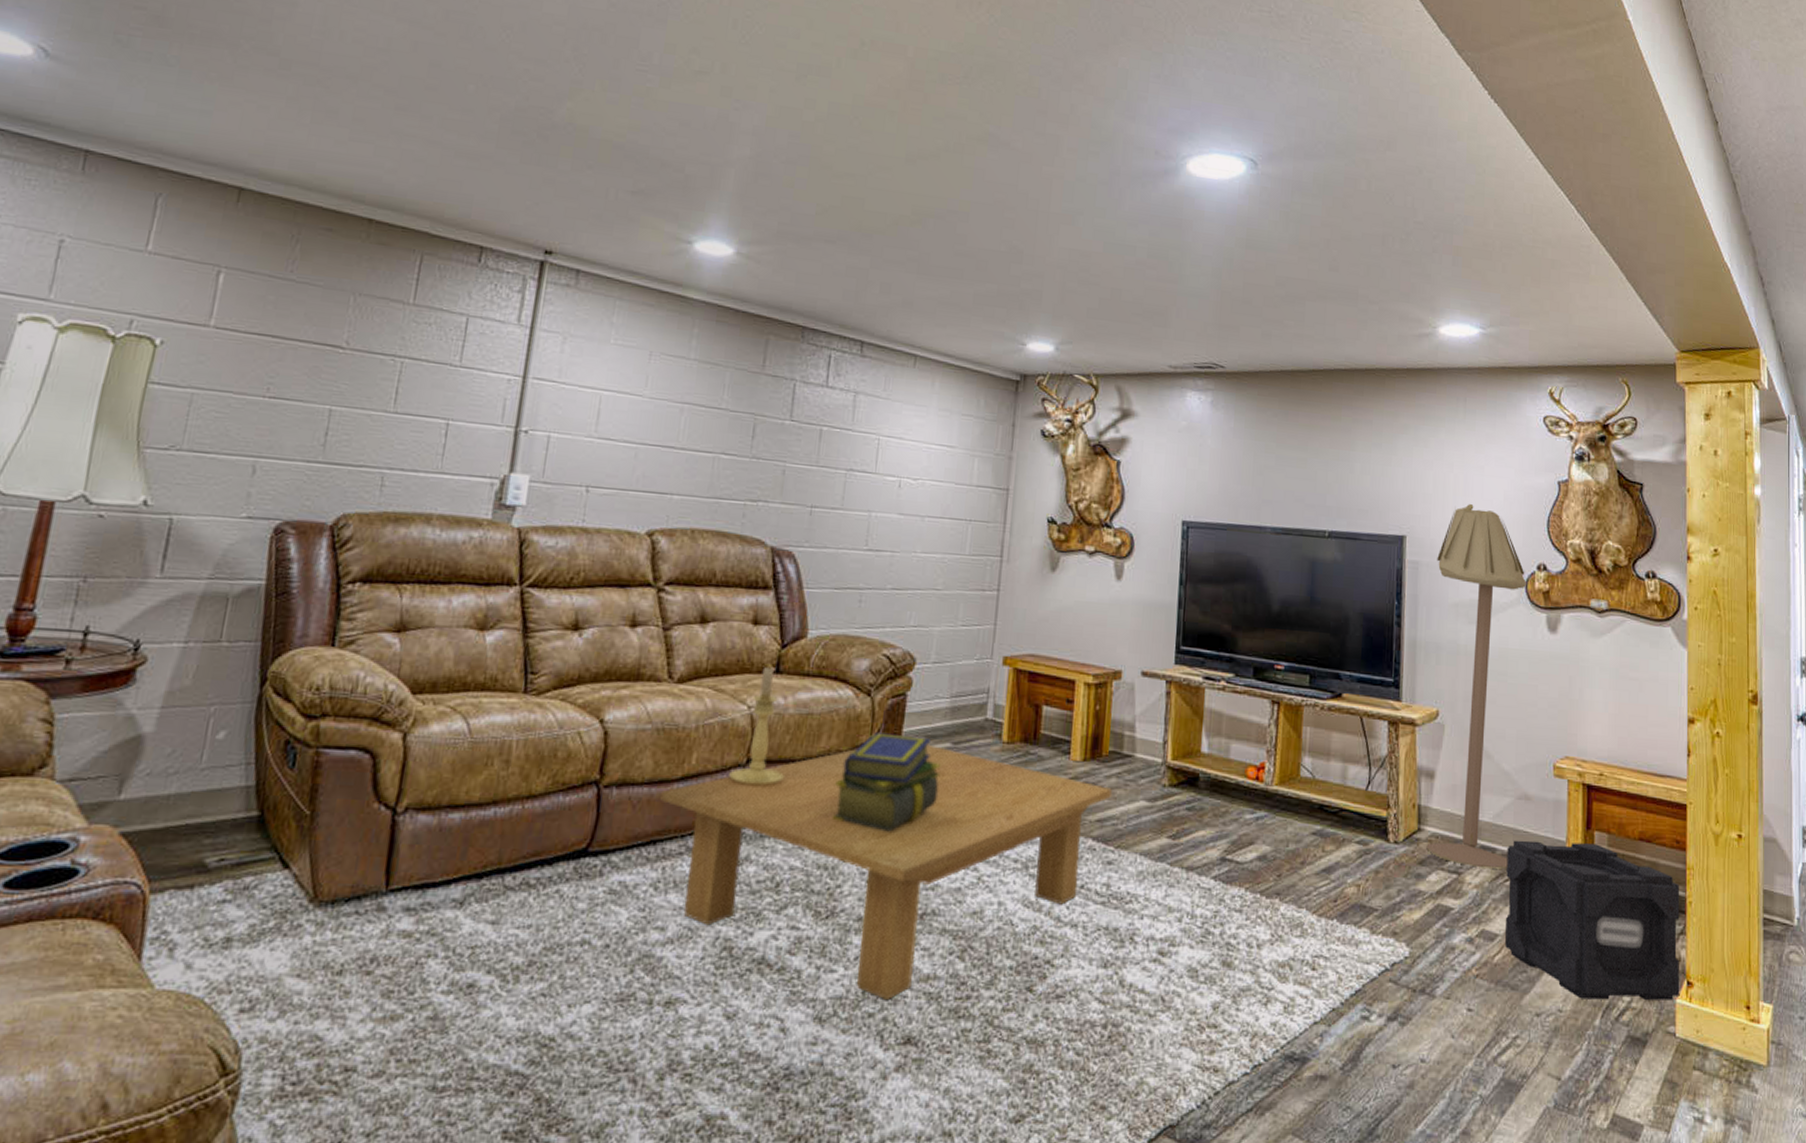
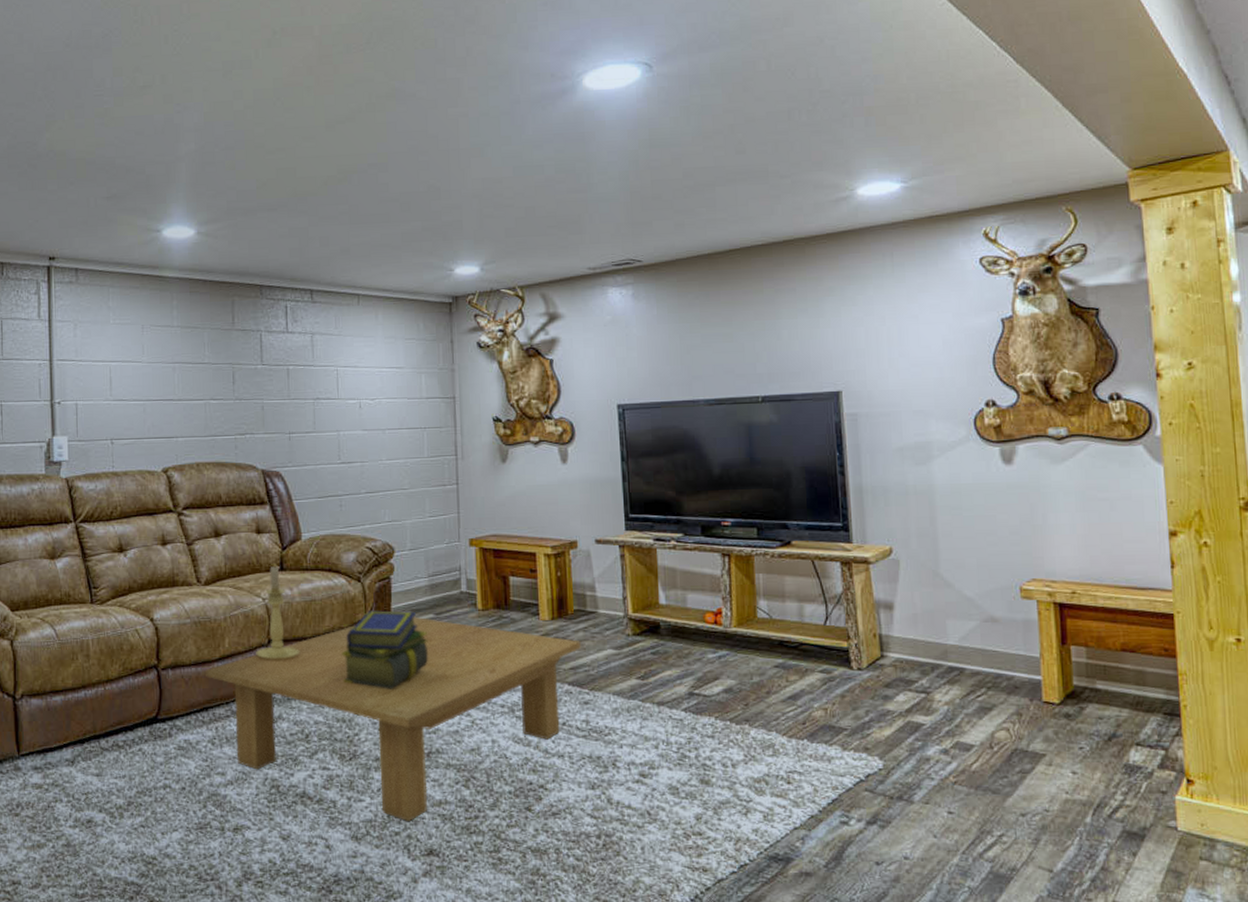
floor lamp: present [1426,504,1527,869] -> none [876,353,979,687]
speaker: present [1505,840,1680,1000] -> none [976,658,1179,799]

